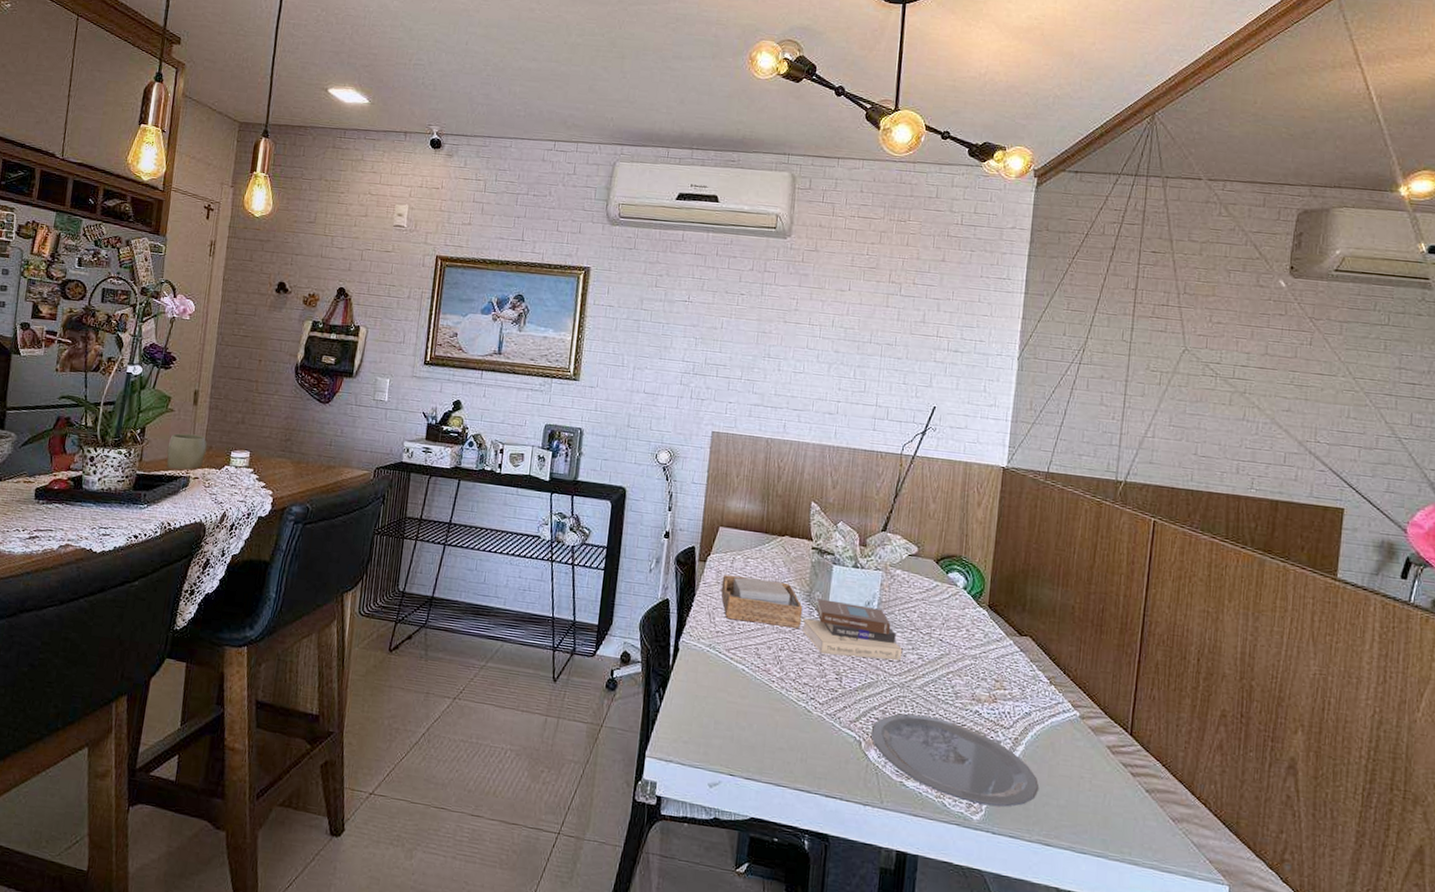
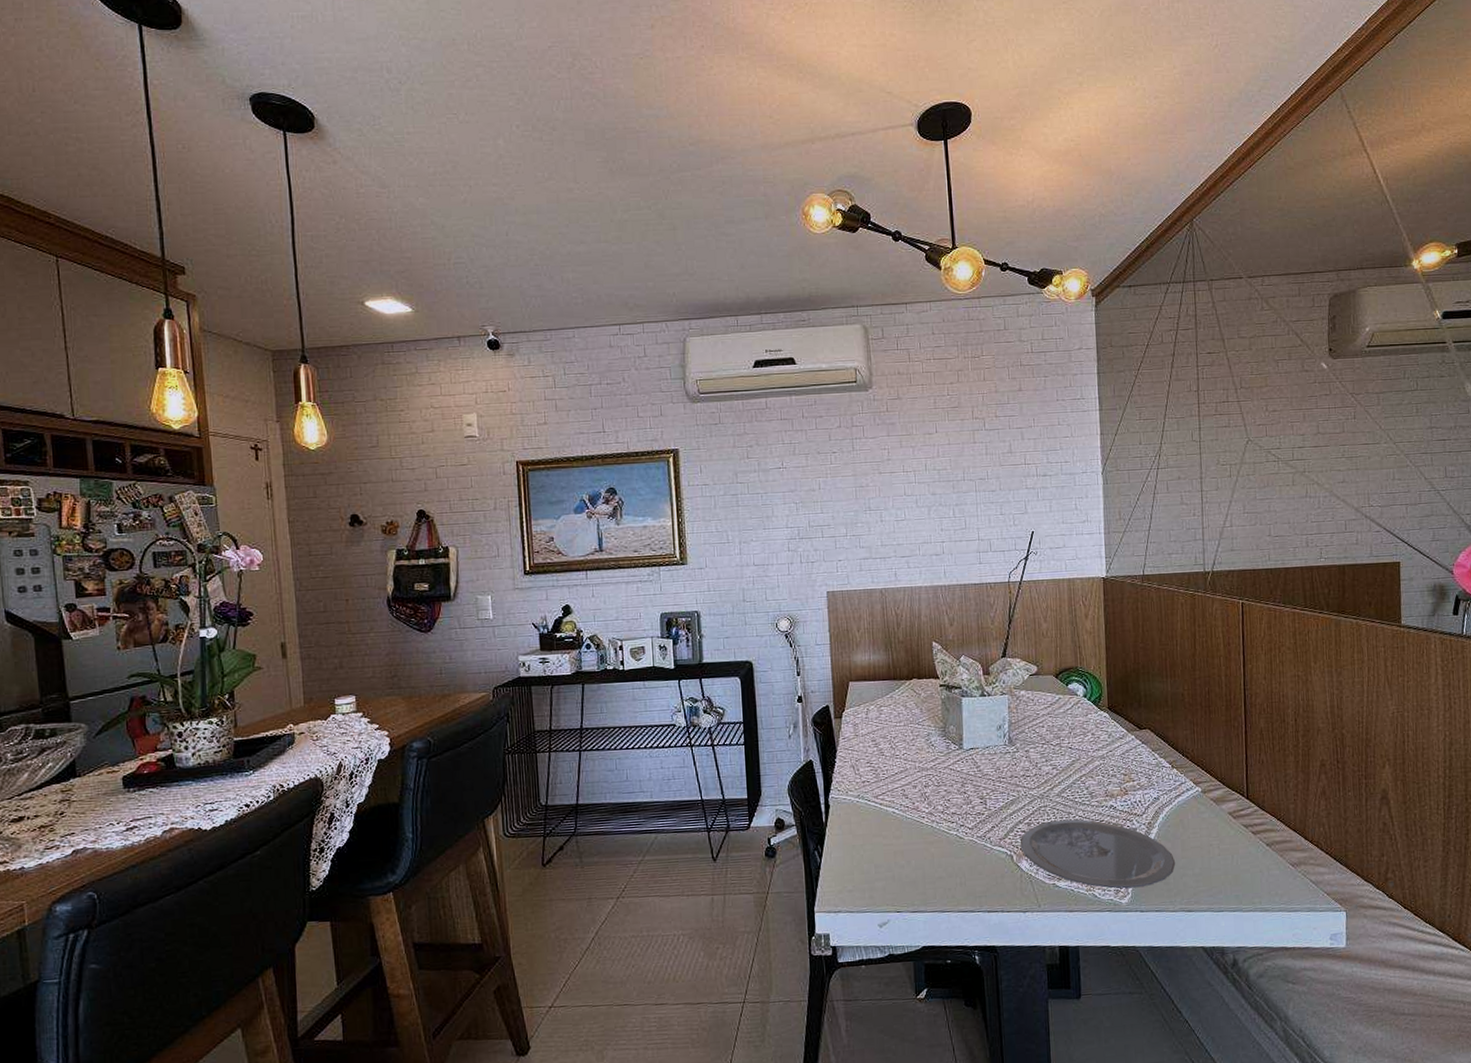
mug: present [166,433,208,471] -> none [263,688,308,730]
napkin holder: present [721,575,803,630] -> none [860,723,941,768]
books: present [802,598,903,662] -> none [942,730,1038,783]

